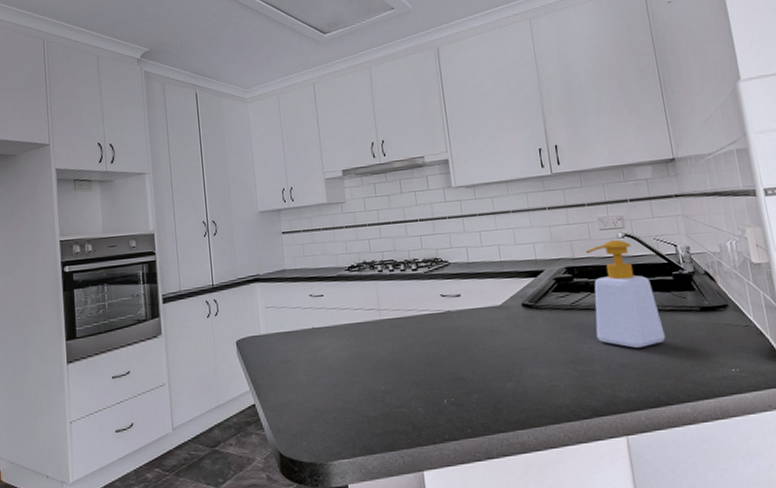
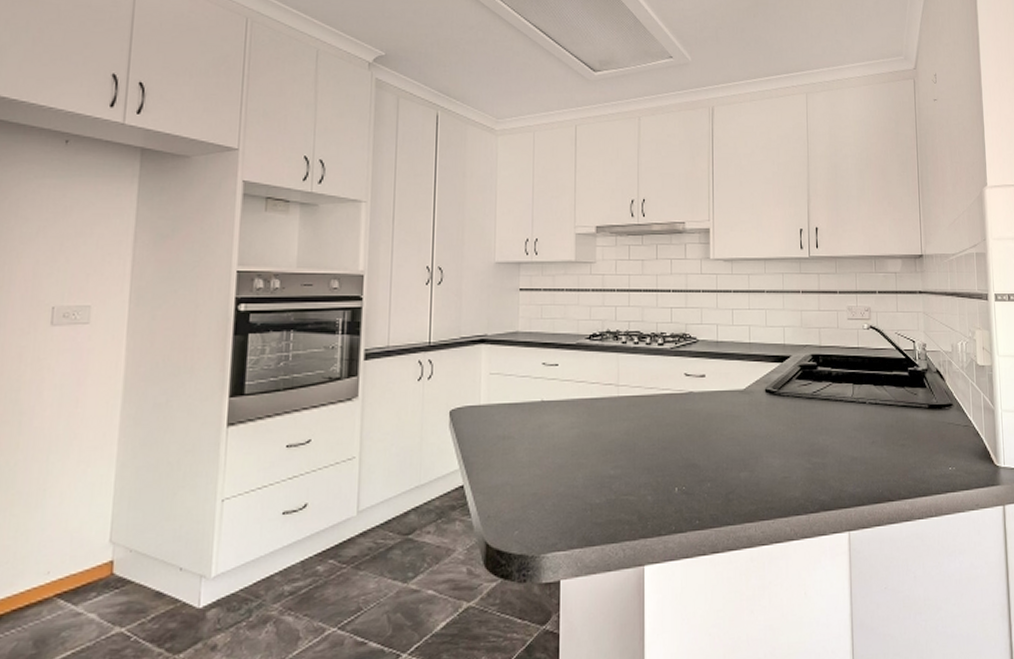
soap bottle: present [586,240,666,348] -> none [832,331,895,442]

